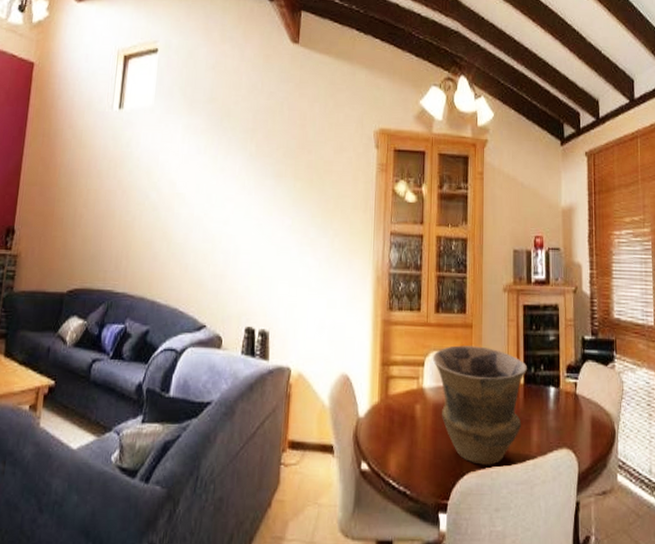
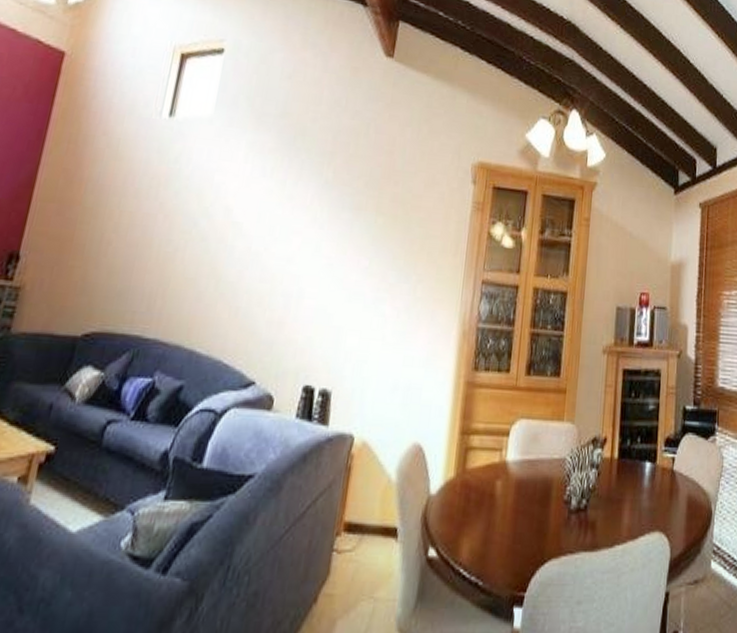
vase: present [432,345,528,465] -> none [519,413,624,551]

